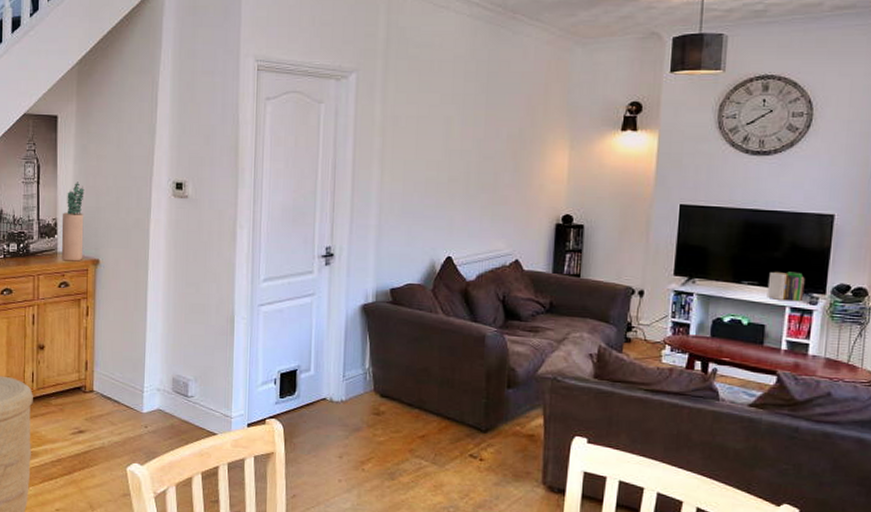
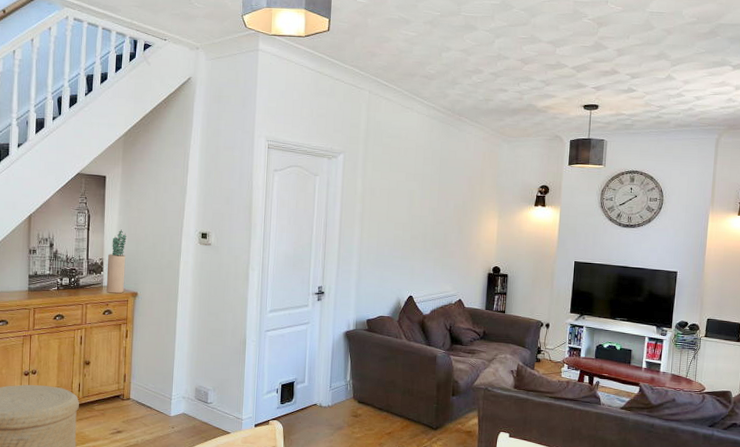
books: present [766,271,805,302] -> none [633,311,658,334]

